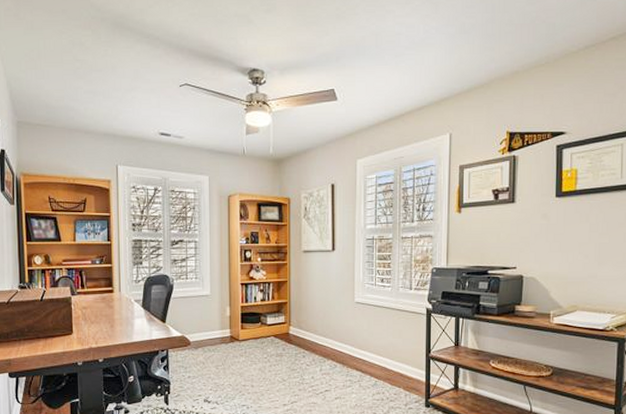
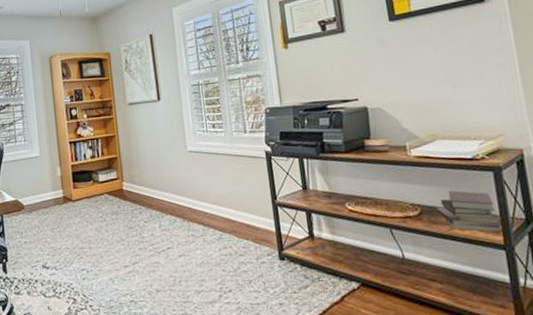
books: none [565,355,615,396] -> present [435,190,502,234]

